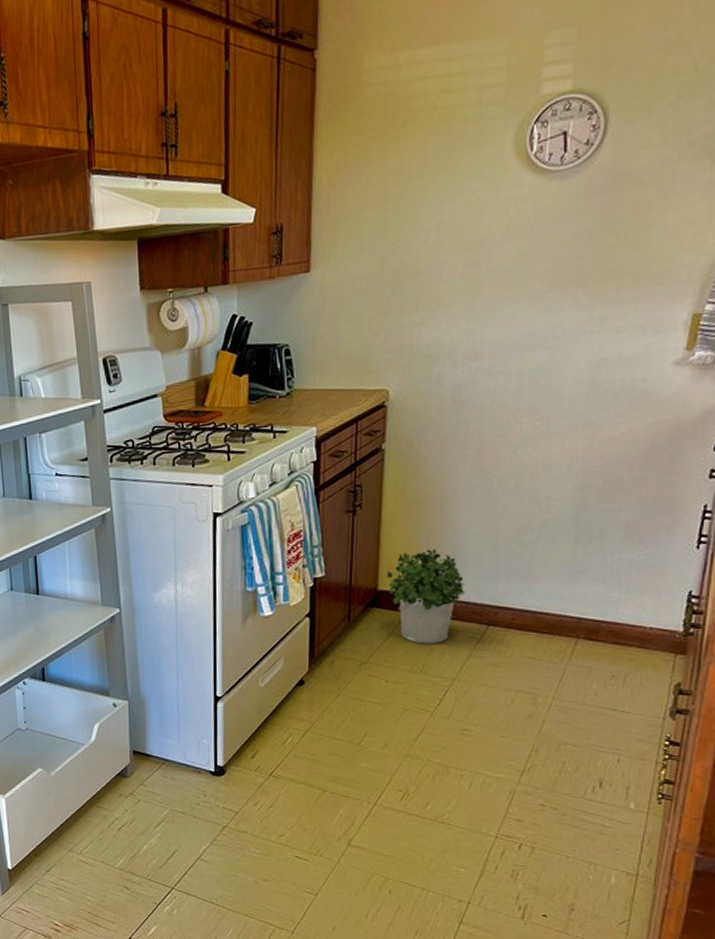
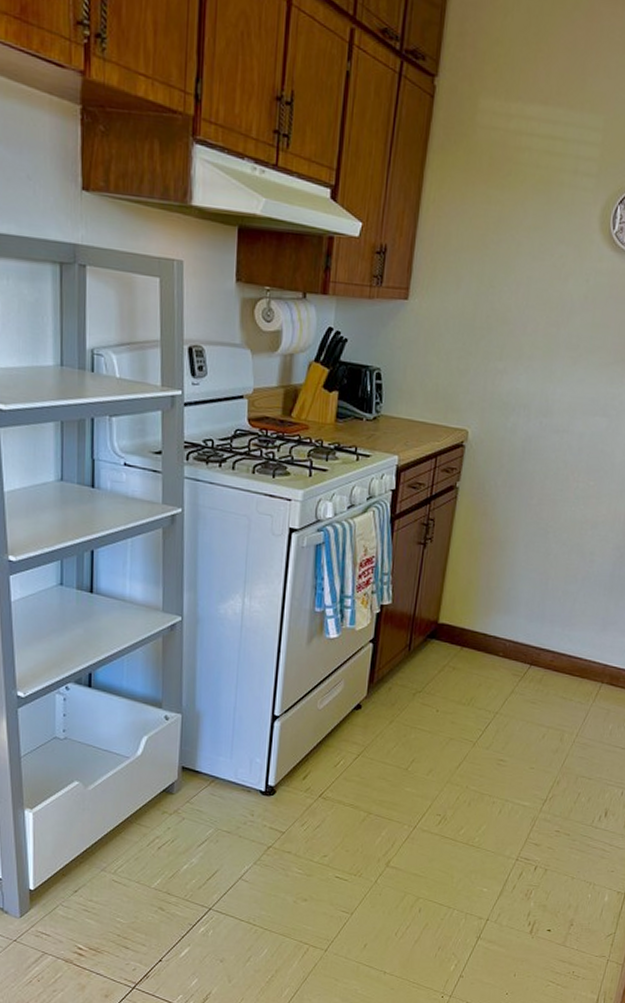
potted plant: present [386,549,466,644] -> none [447,588,515,678]

